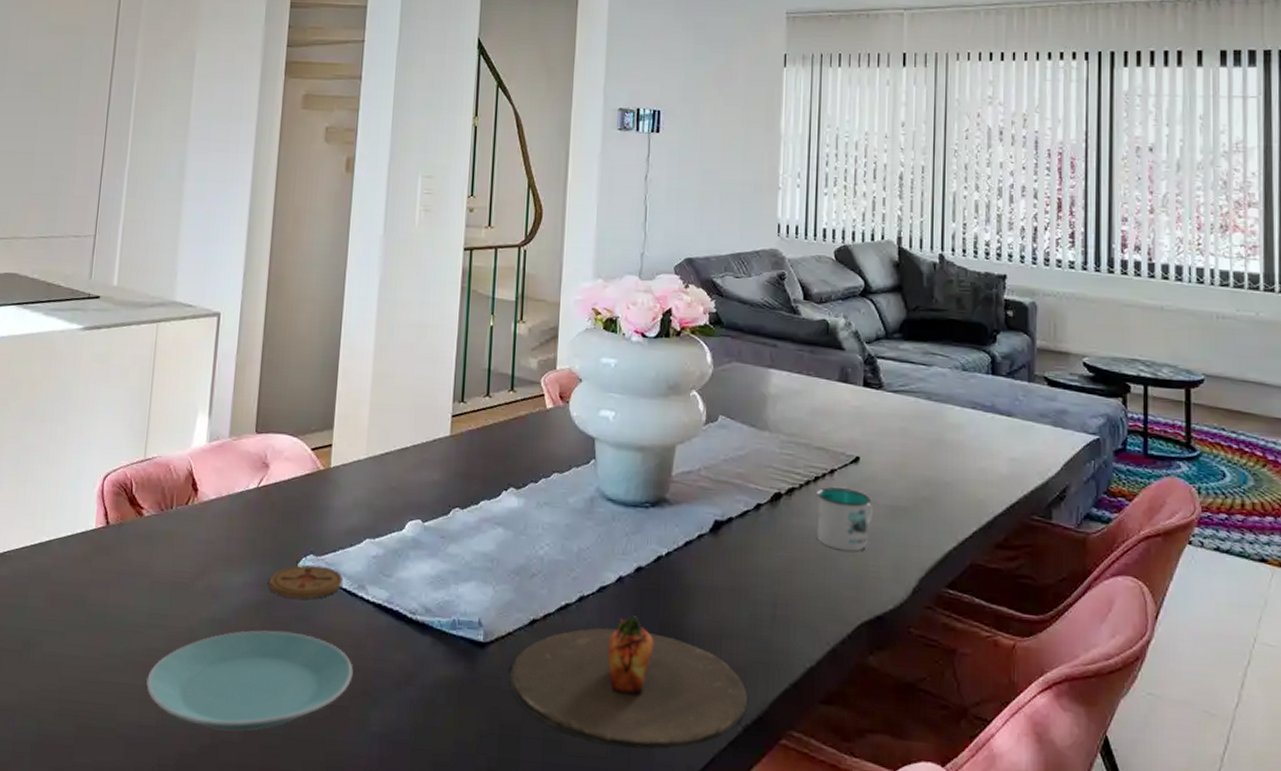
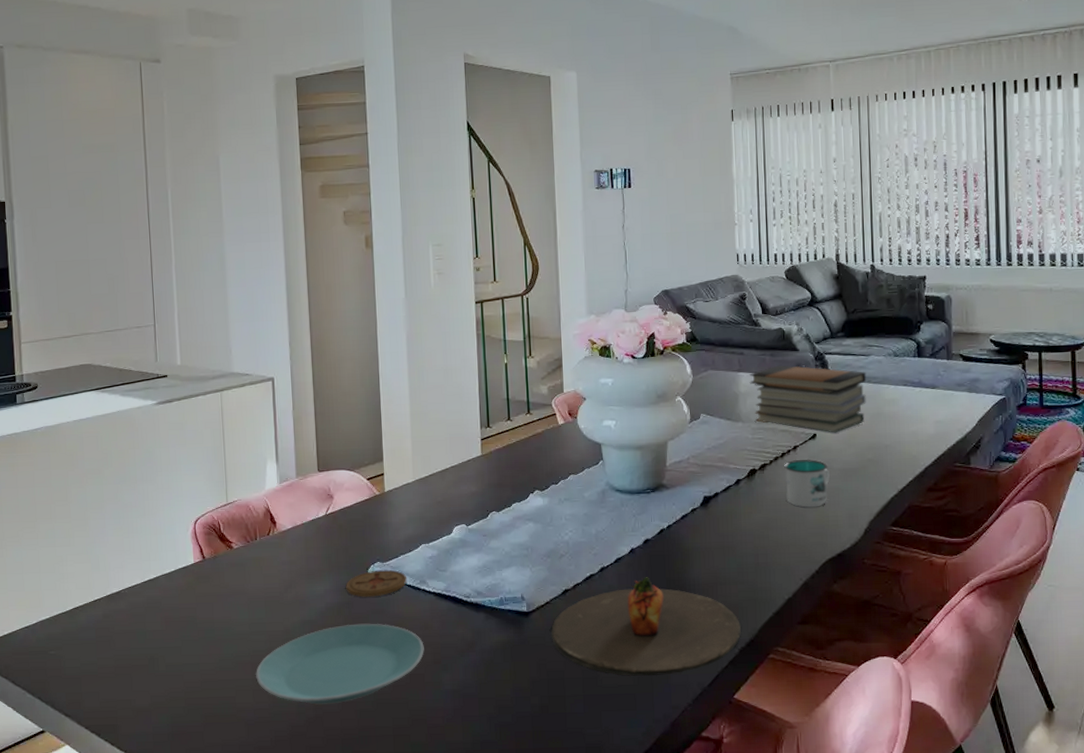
book stack: none [781,365,926,459] -> present [749,365,867,433]

